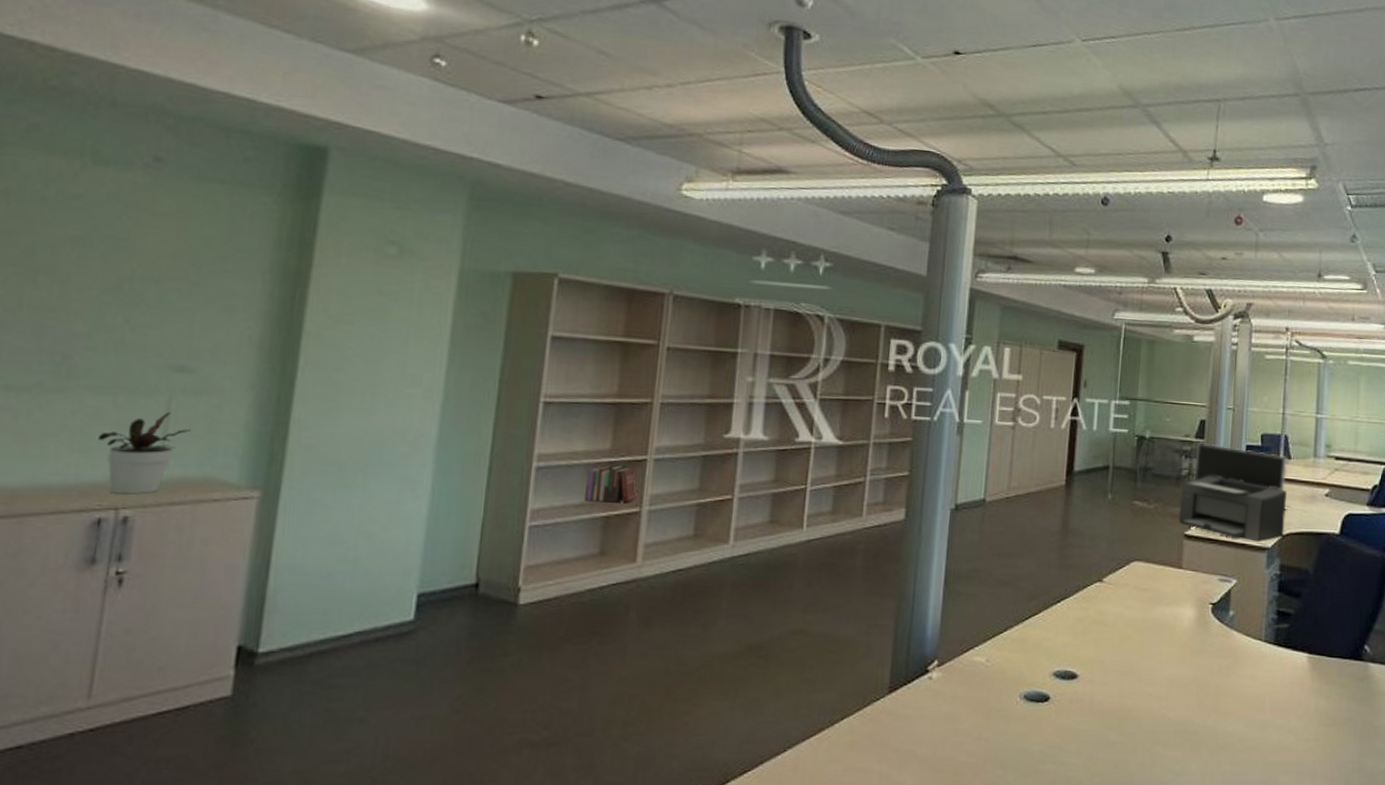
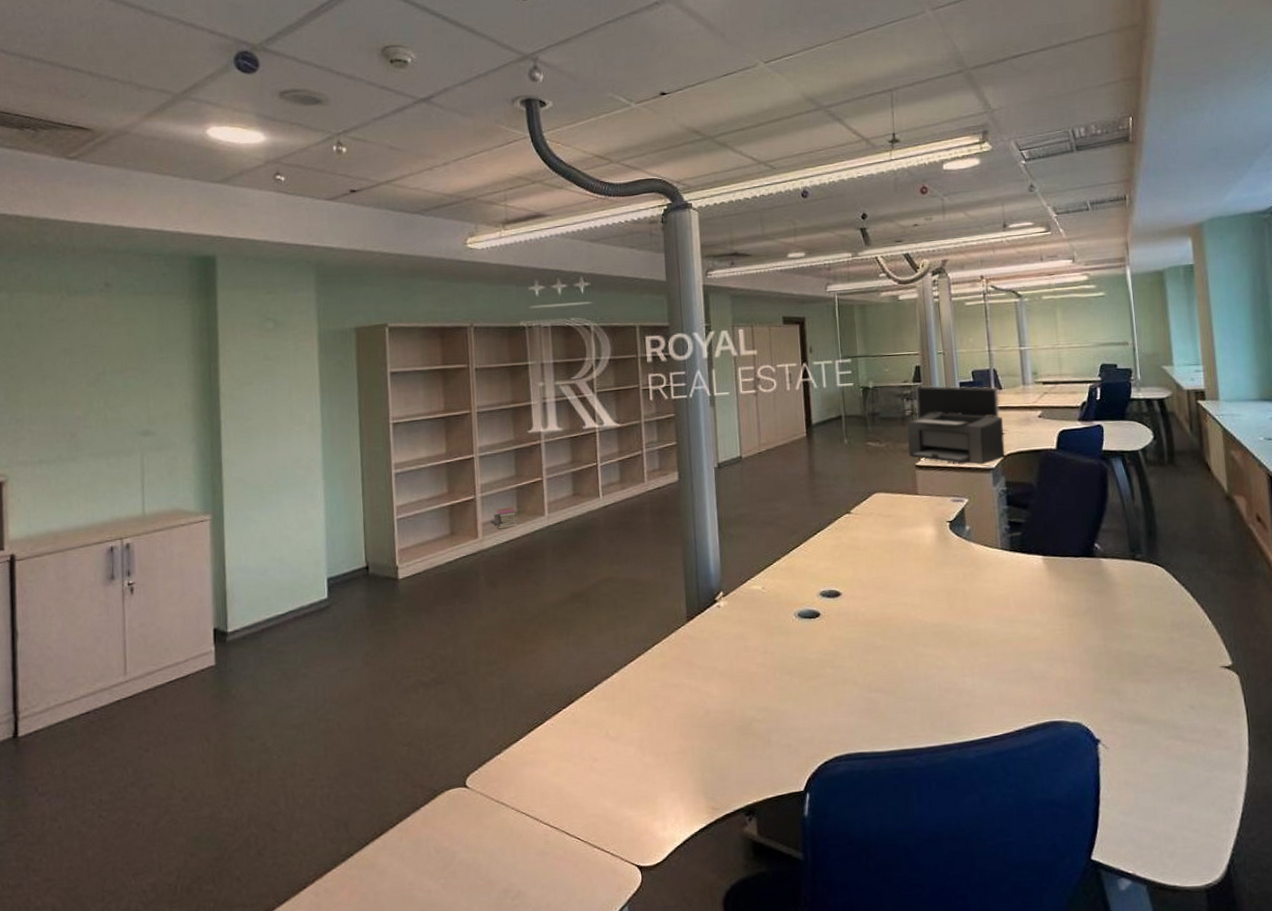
potted plant: present [98,411,191,495] -> none [102,465,159,528]
books: present [585,465,638,503] -> none [432,464,471,495]
books: none [655,527,692,555] -> present [490,507,518,529]

